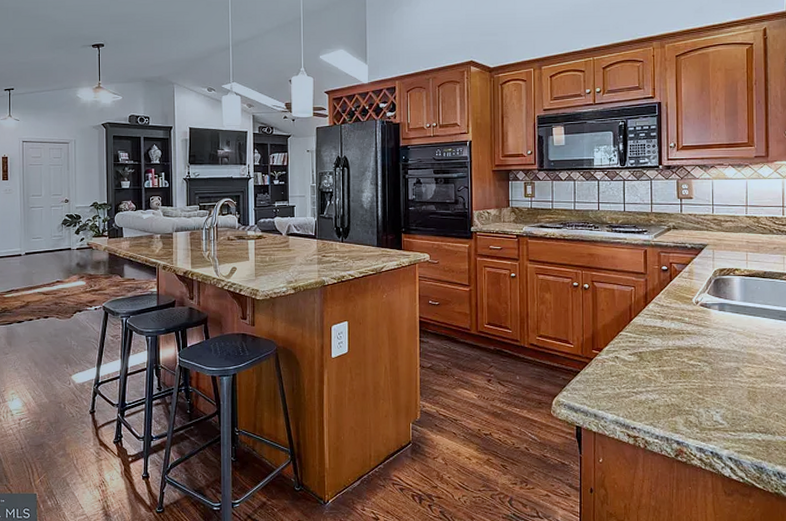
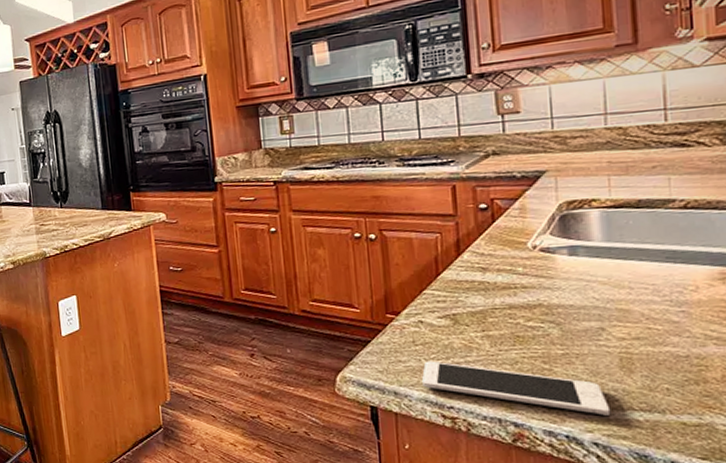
cell phone: none [615,389,741,436] -> present [422,361,611,416]

